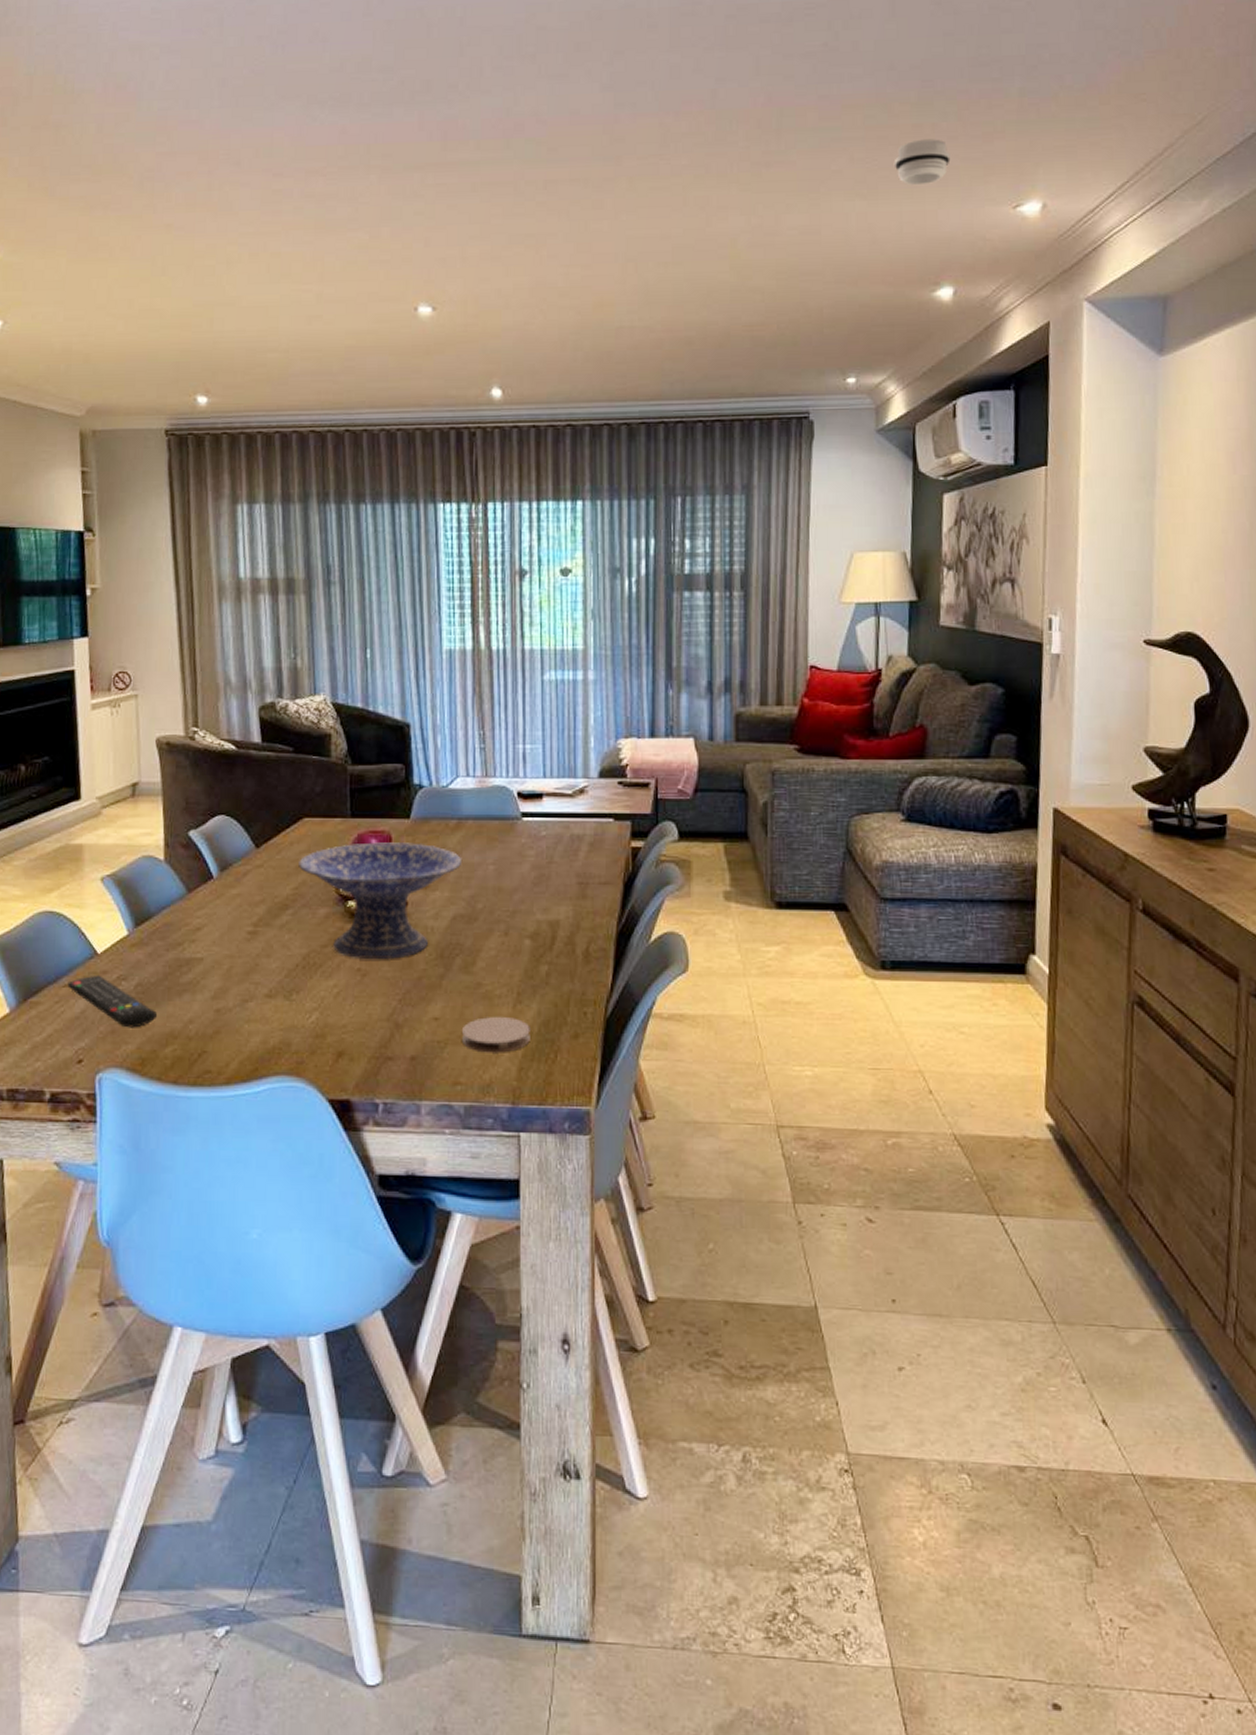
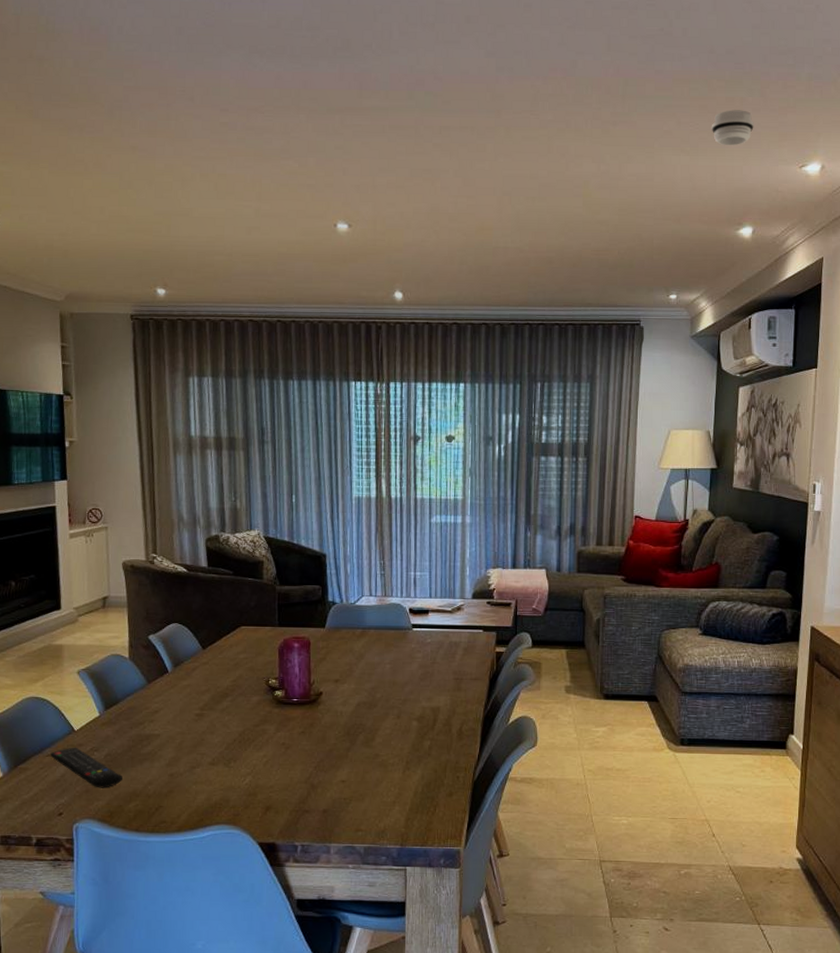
decorative bowl: present [299,842,463,959] -> none [237,646,366,736]
coaster: present [462,1016,530,1053] -> none [363,779,416,807]

